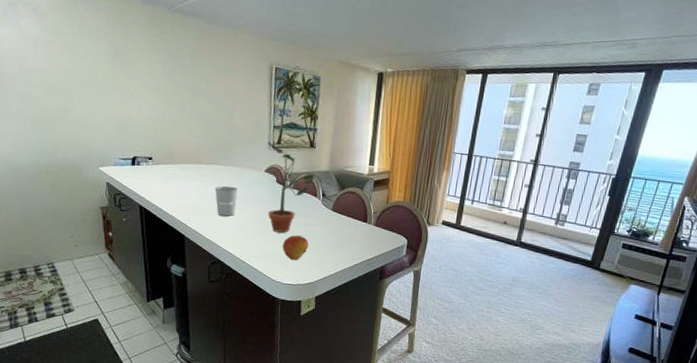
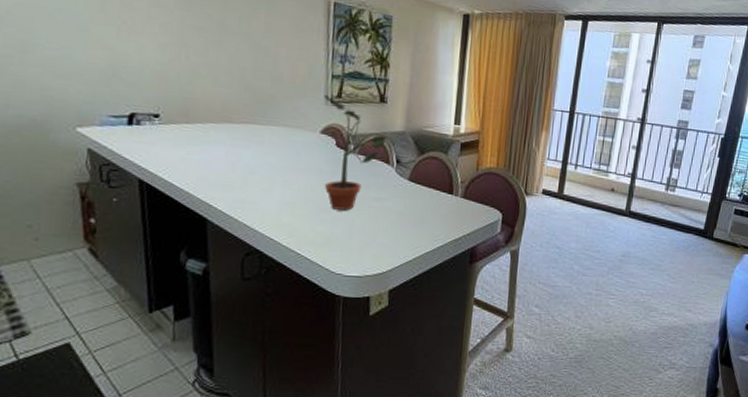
cup: present [214,185,238,216] -> none [250,151,284,191]
fruit: present [282,235,309,261] -> none [344,213,380,246]

